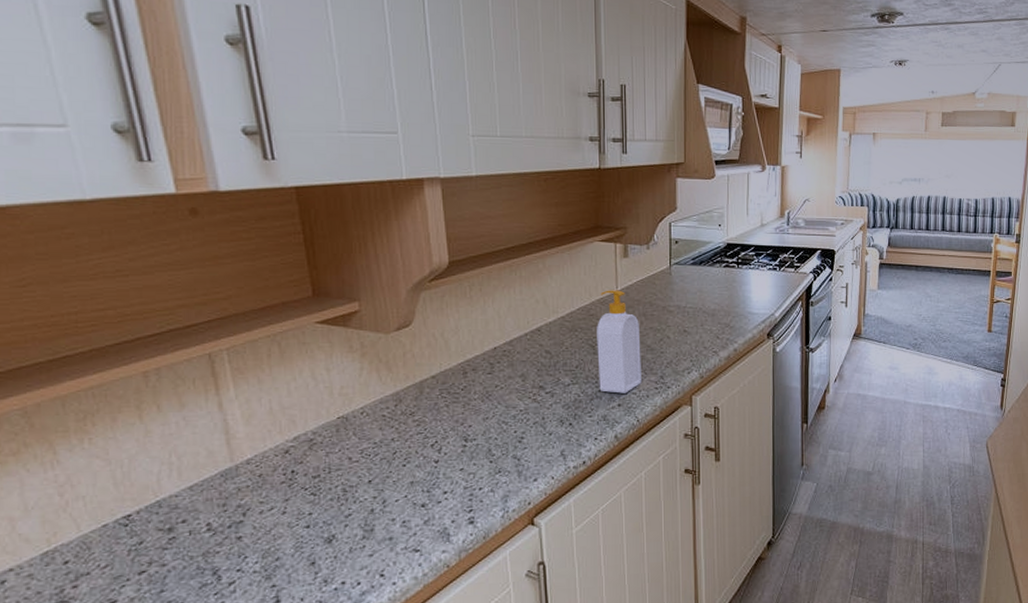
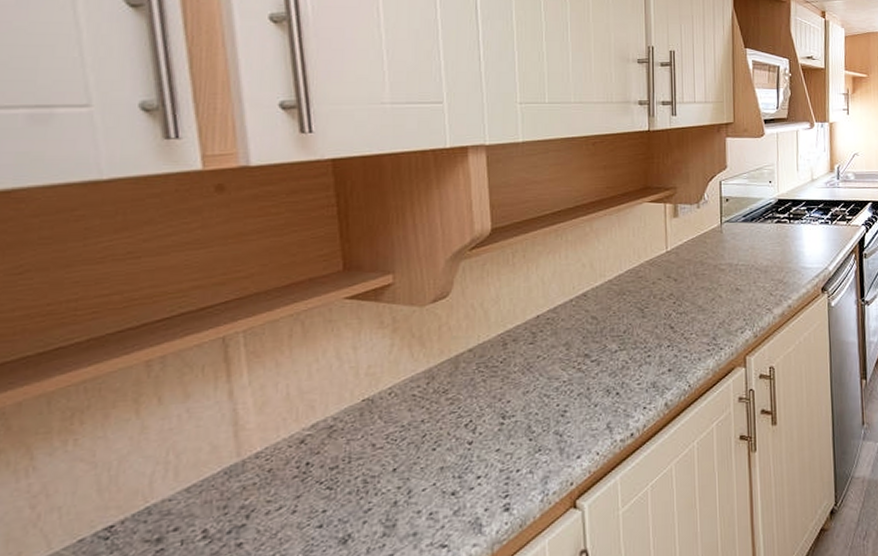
soap bottle: present [597,290,642,394] -> none [646,250,693,358]

